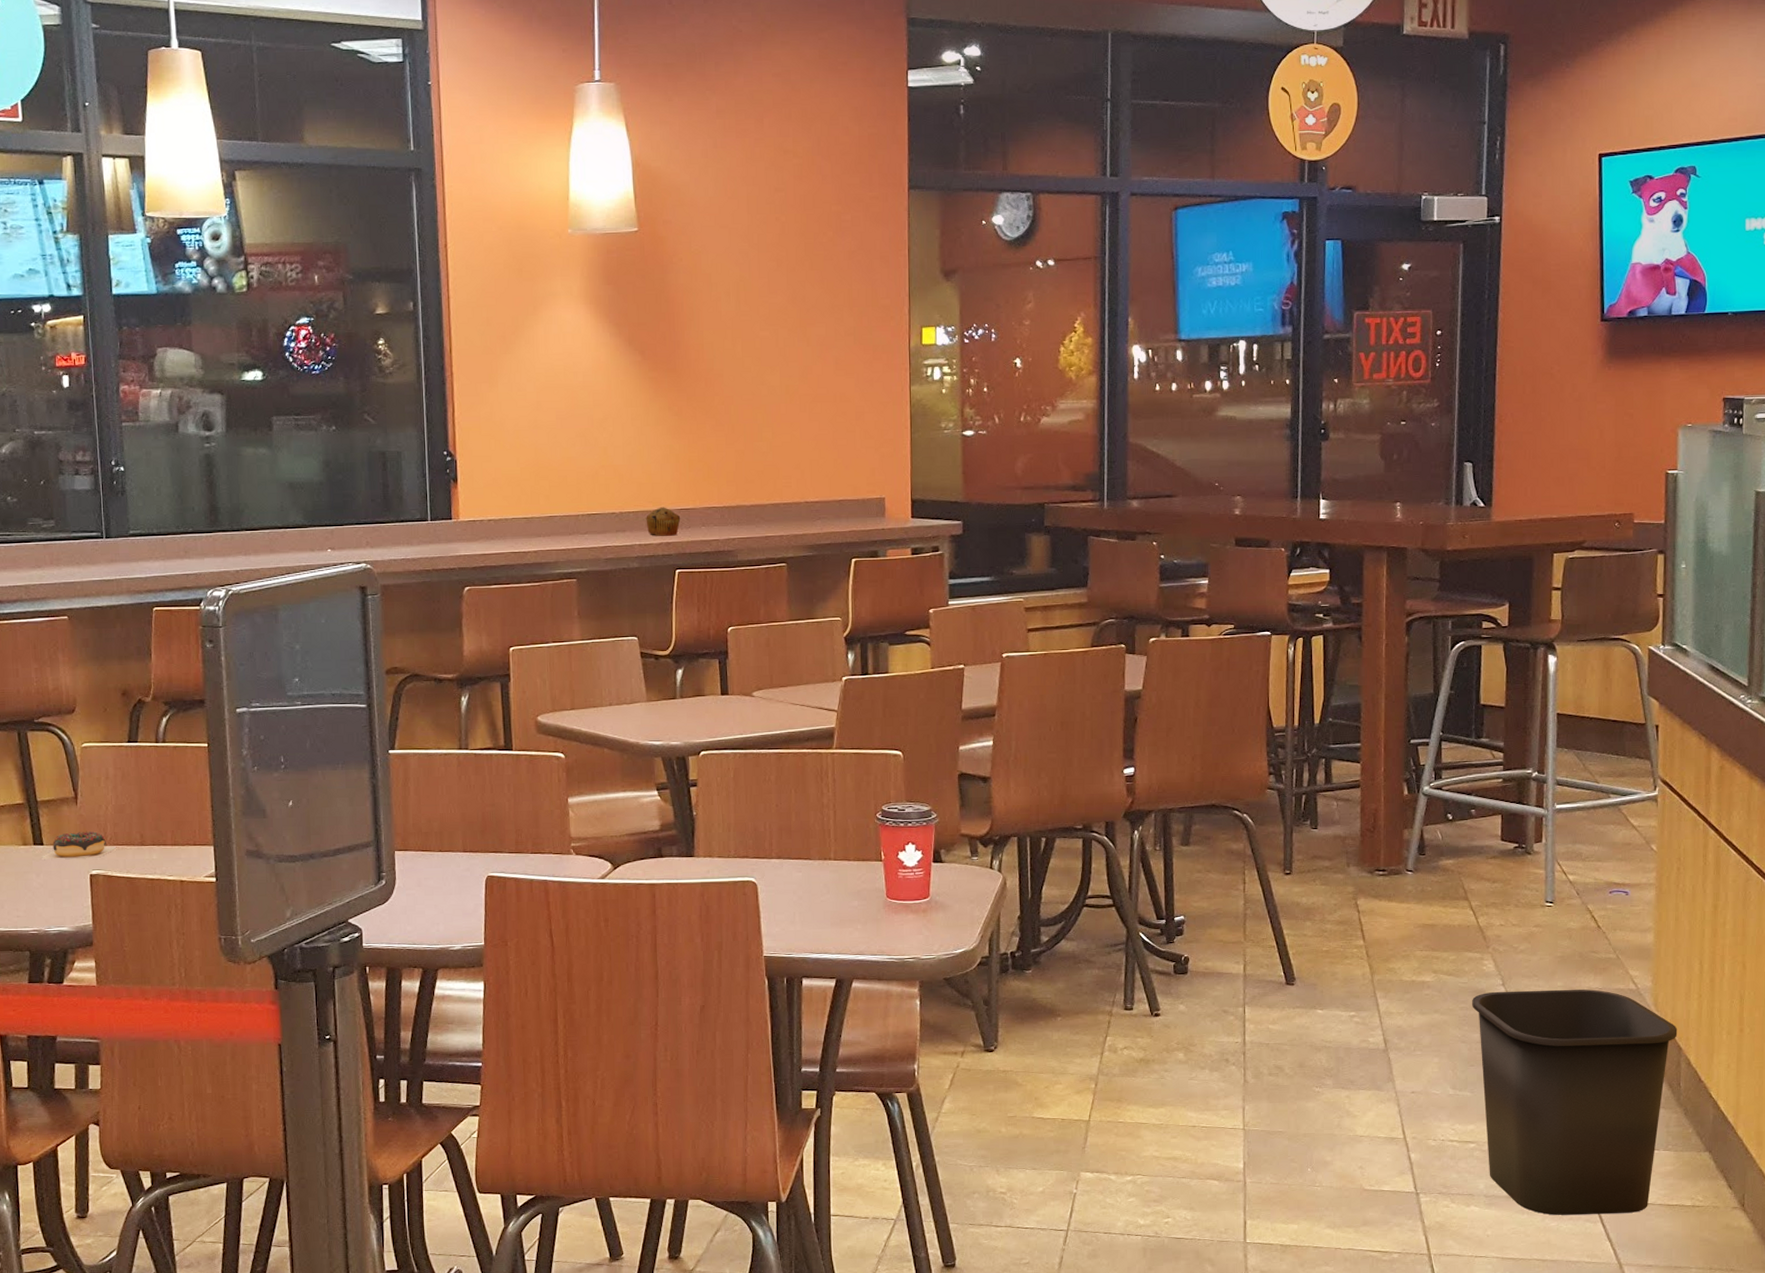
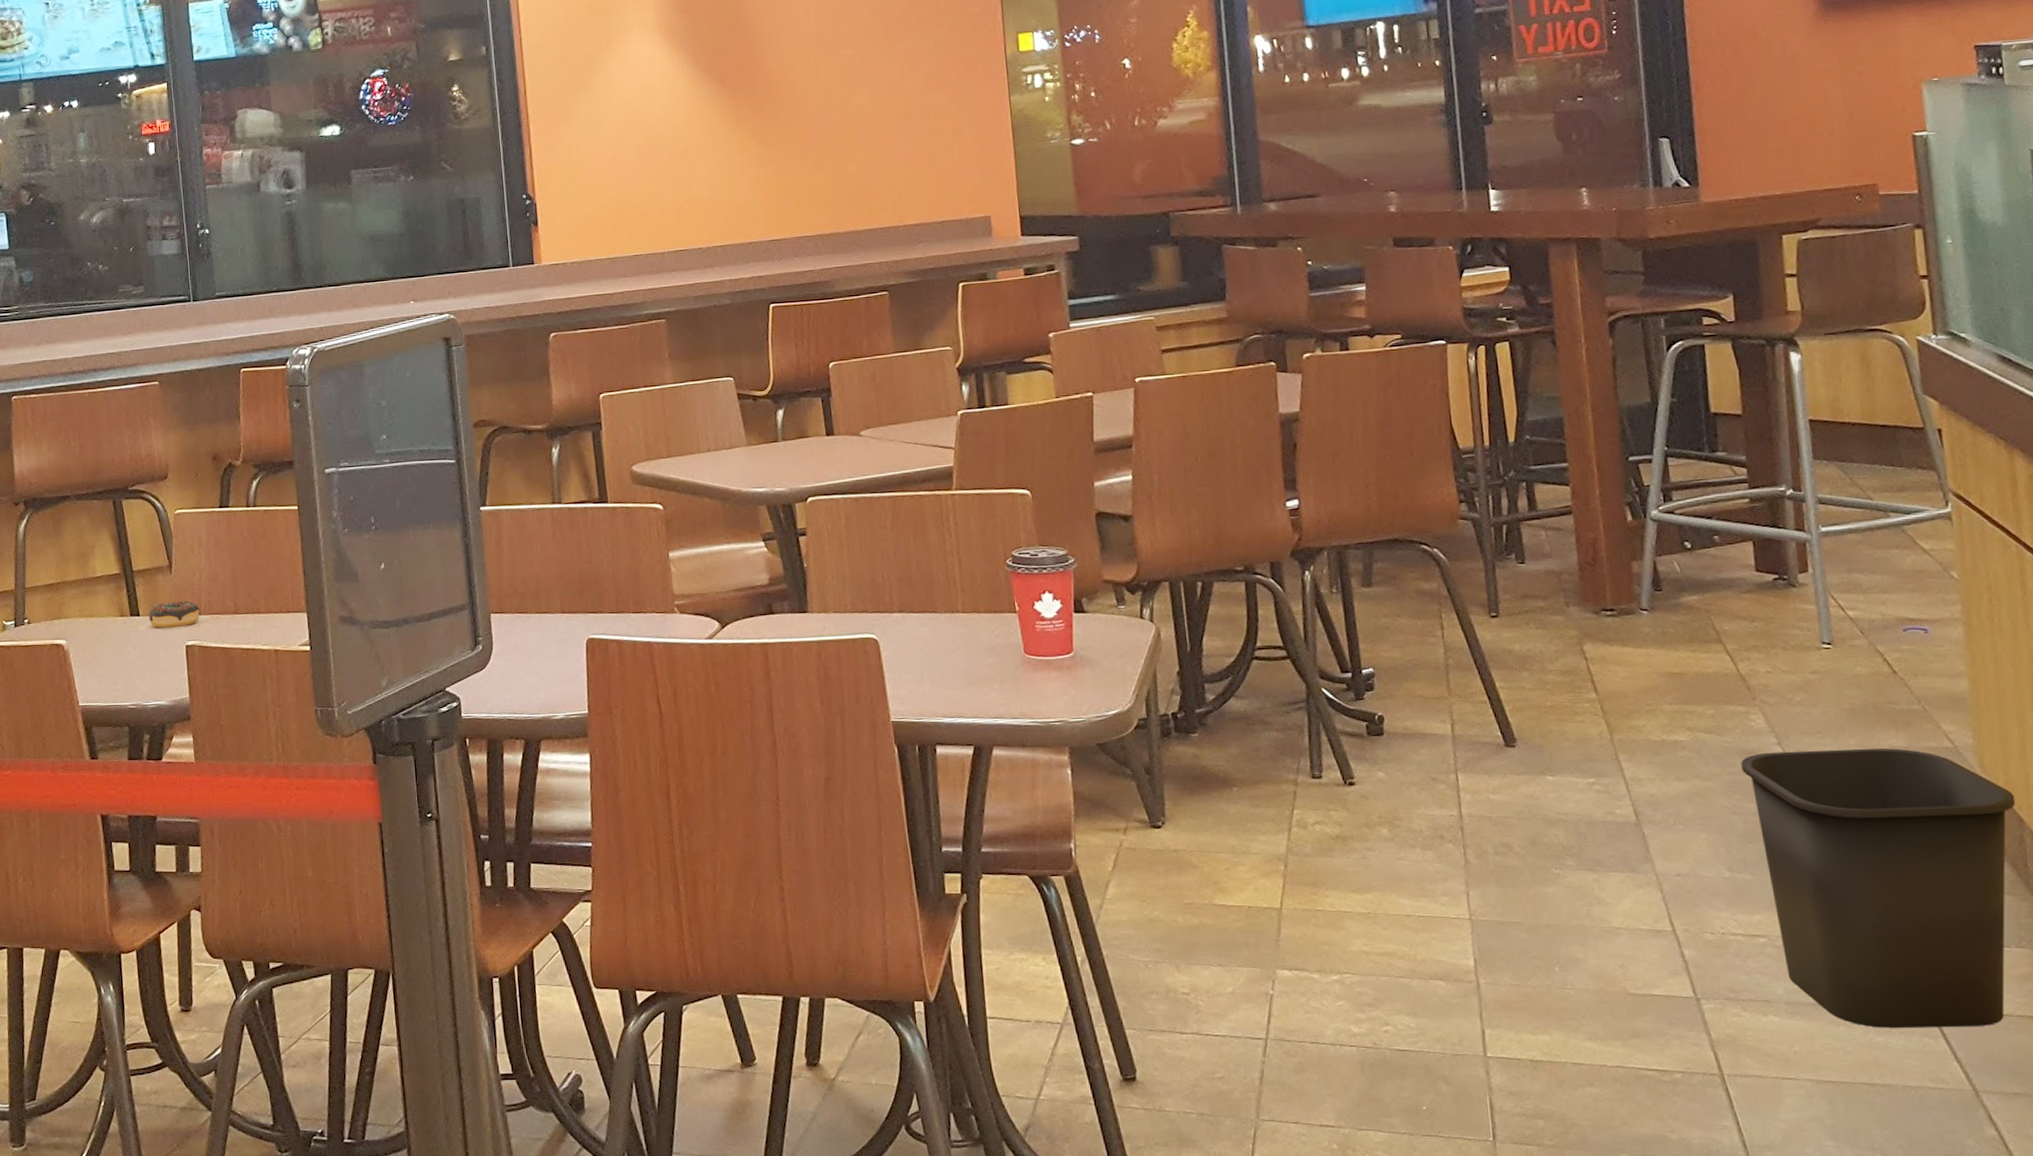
muffin: present [646,507,681,536] -> none [735,239,772,270]

